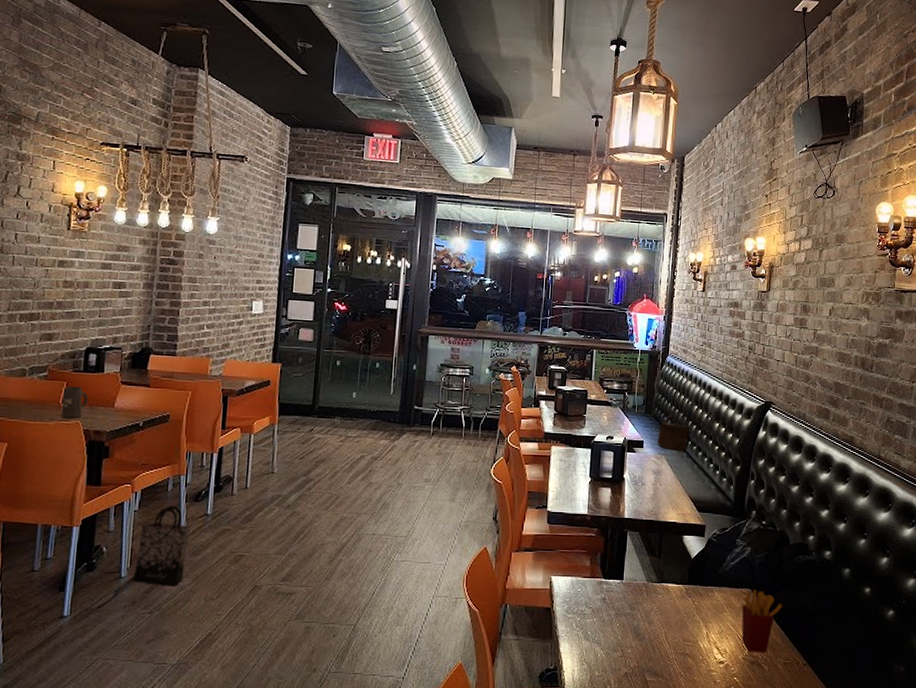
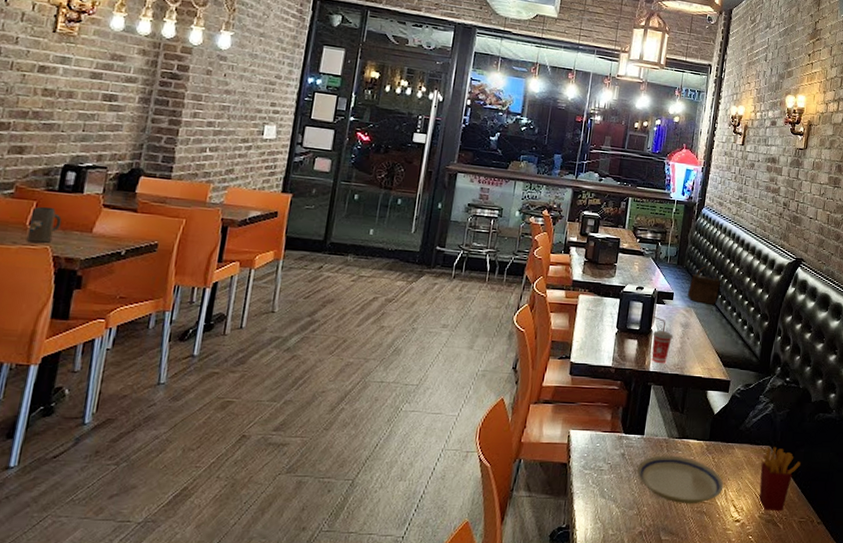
shopping bag: present [133,505,192,586] -> none [98,344,174,435]
plate: none [619,599,706,647] -> present [637,455,724,504]
beverage cup: none [624,463,646,511] -> present [651,315,673,364]

